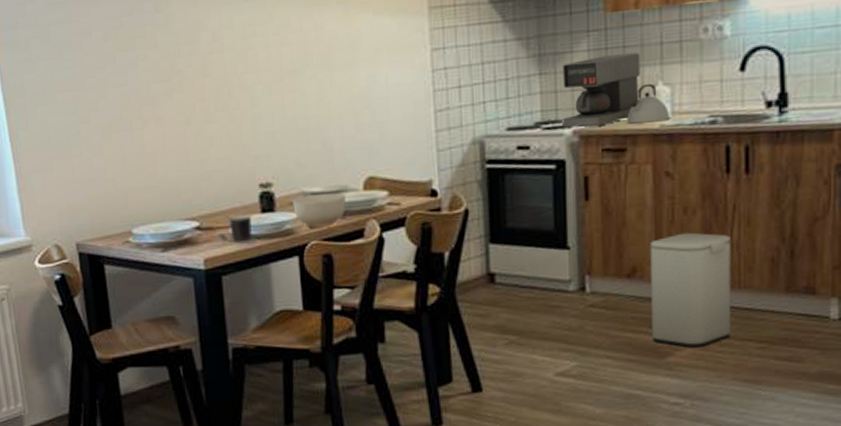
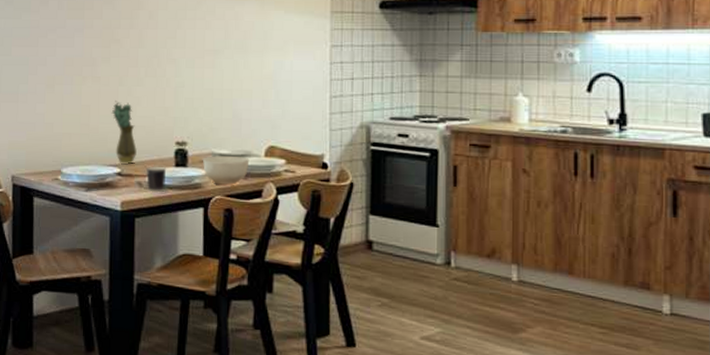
vase: none [181,143,216,216] -> present [111,101,138,164]
coffee maker: present [562,52,640,129] -> none [437,67,504,126]
kettle: present [626,83,669,124] -> none [491,93,527,126]
pedal bin: present [645,232,731,348] -> none [502,223,577,327]

